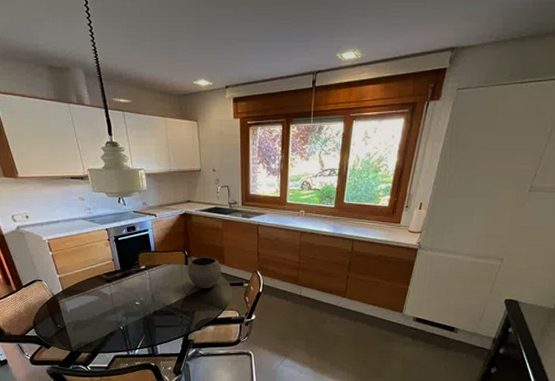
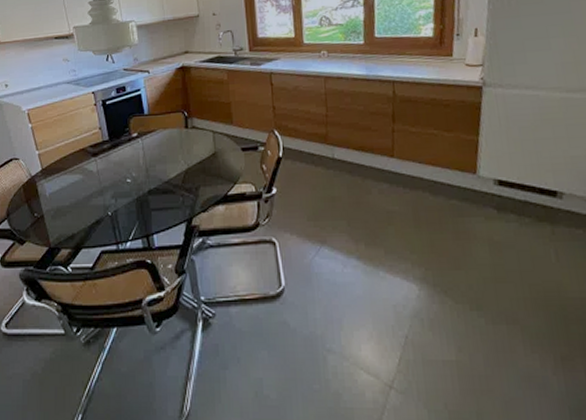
bowl: present [187,257,222,288] -> none [187,116,230,157]

